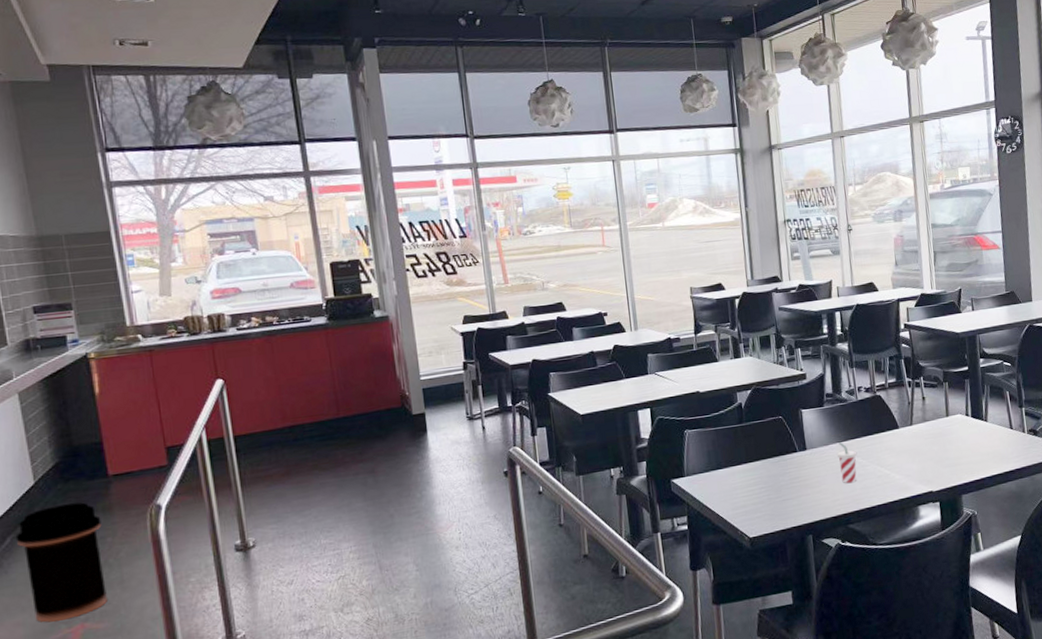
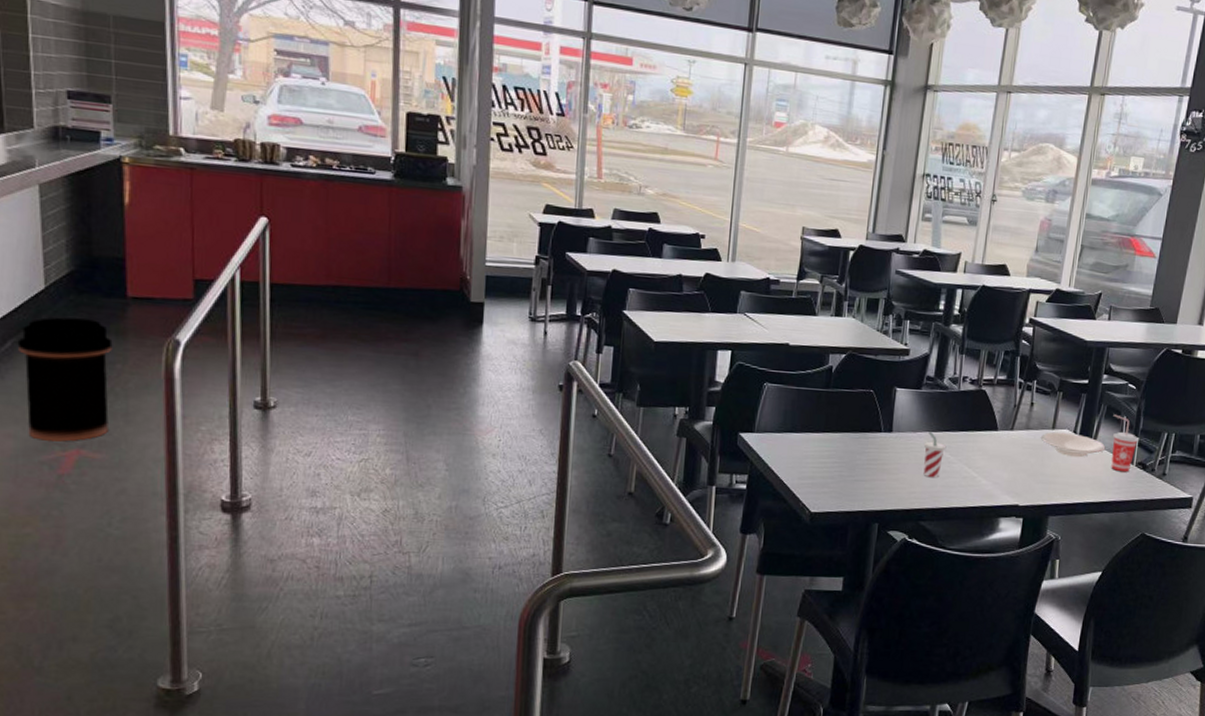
saucer: none [938,416,998,438] -> present [1040,431,1106,458]
beverage cup: none [997,391,1025,442] -> present [1111,414,1140,472]

